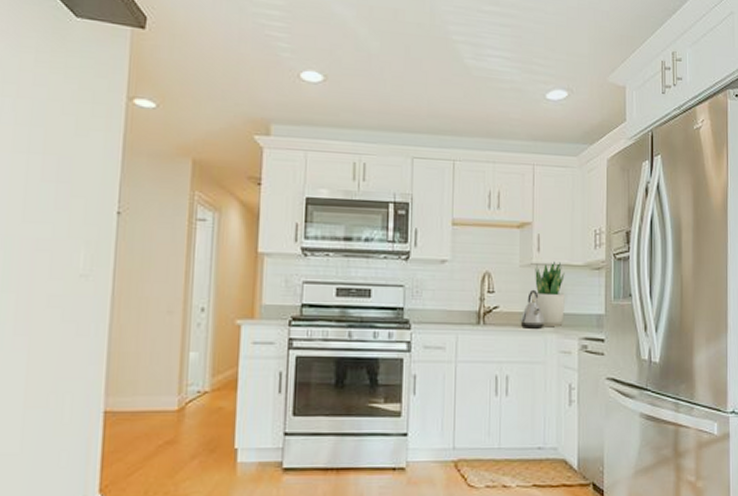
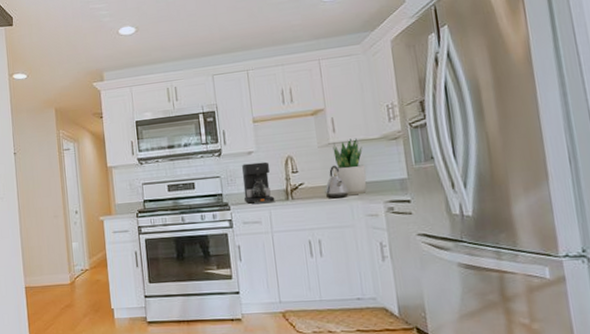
coffee maker: none [430,274,465,326] -> present [242,162,275,205]

